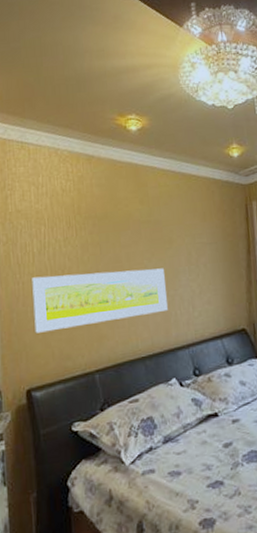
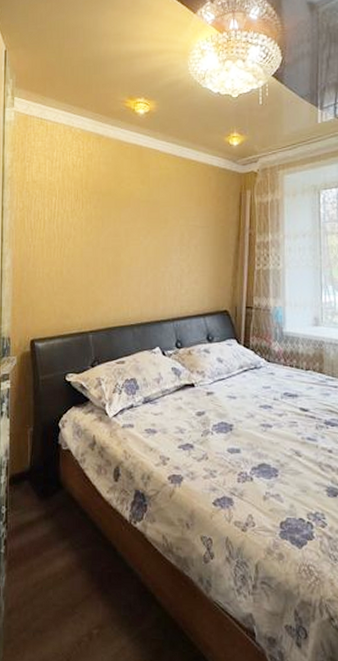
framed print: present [30,268,168,333] -> none [40,242,158,292]

